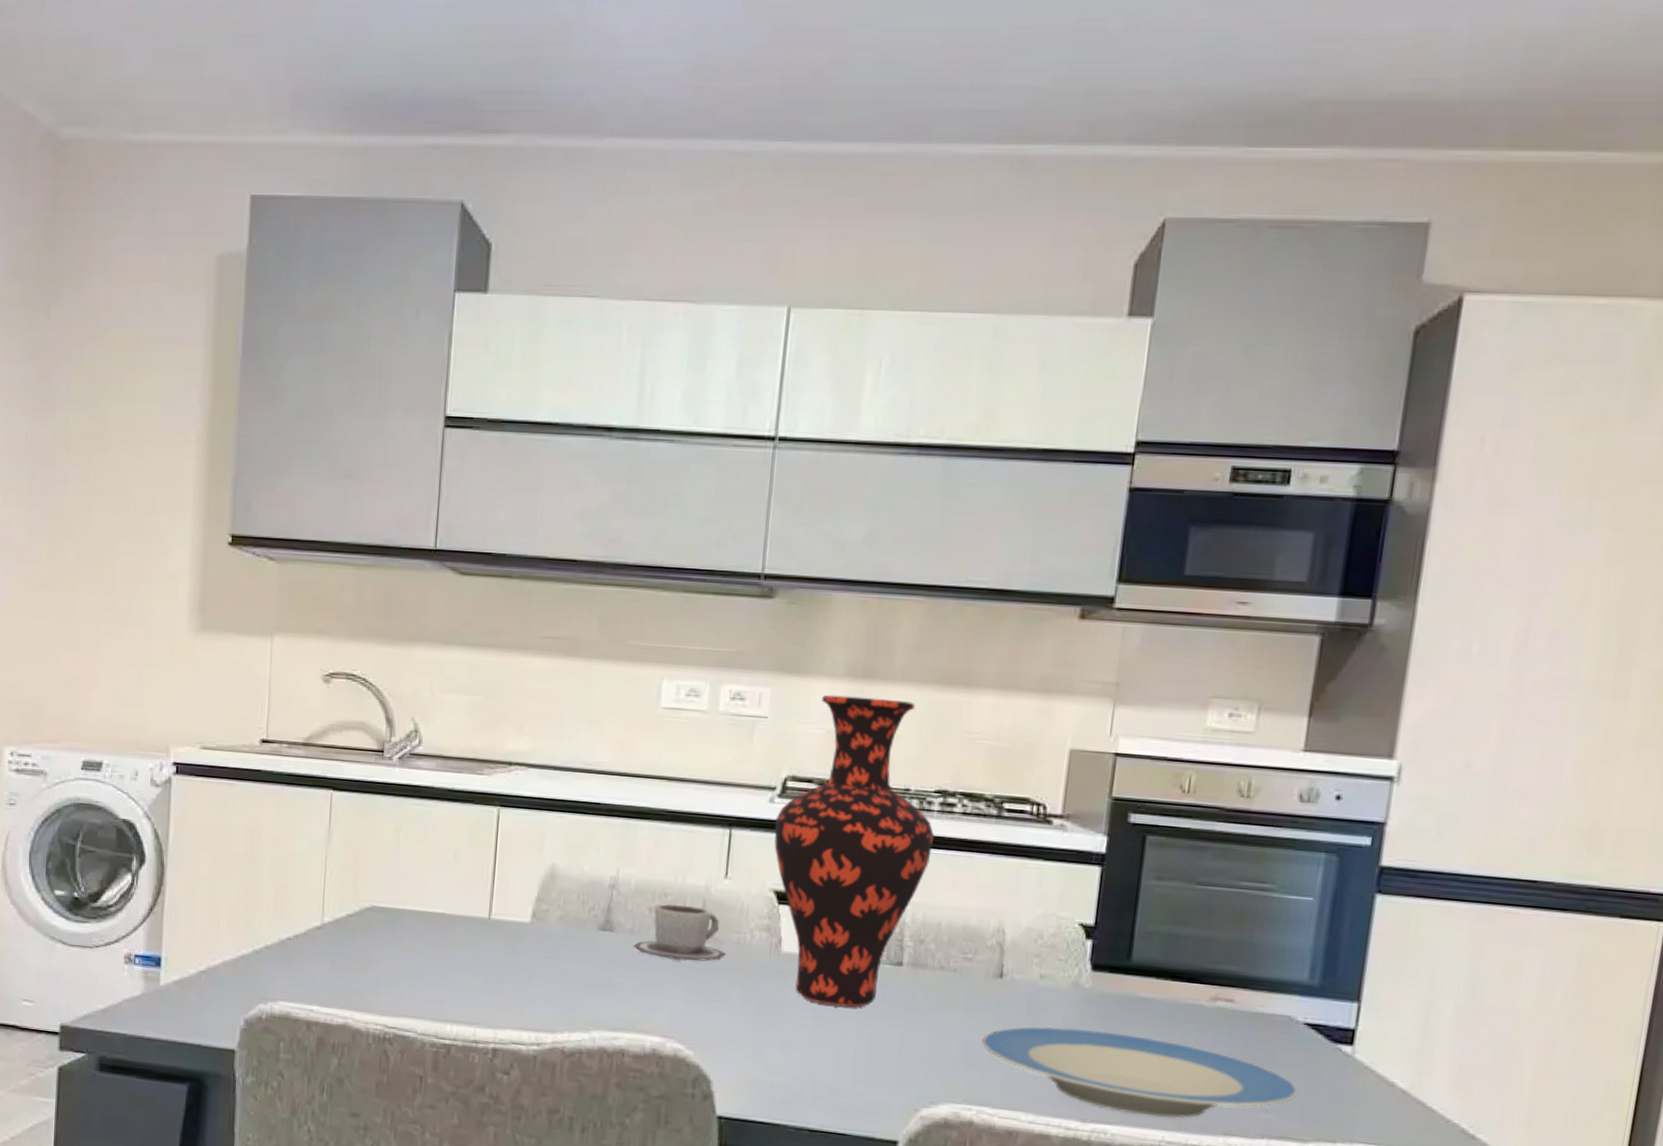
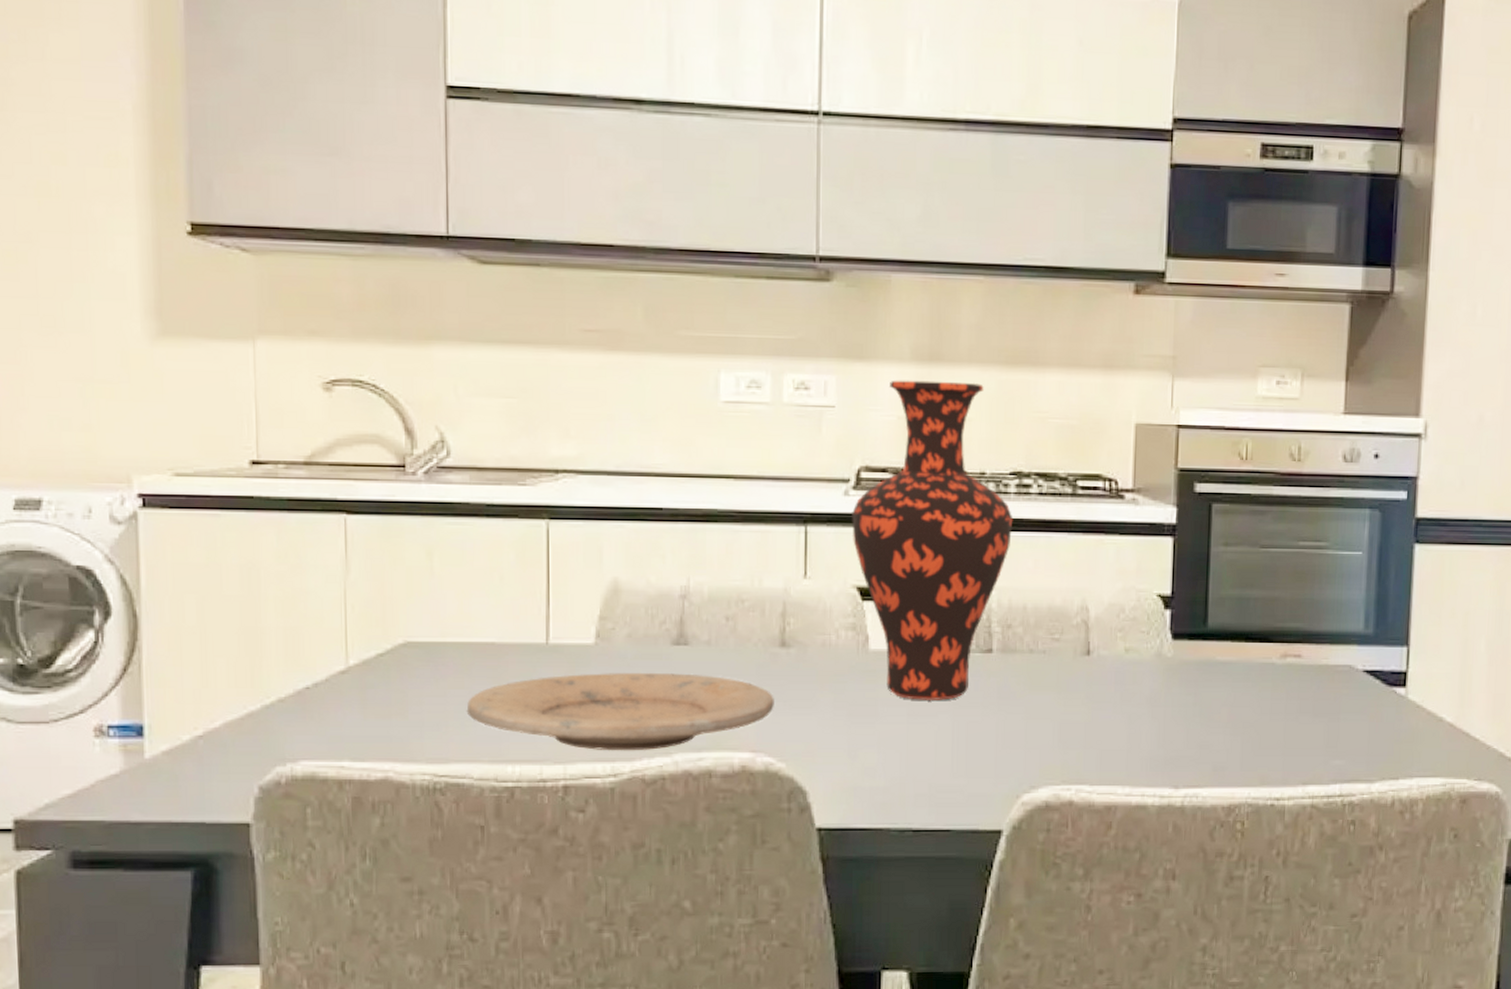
plate: none [416,948,688,1025] -> present [466,673,774,751]
cup: present [633,904,726,962] -> none [711,610,812,670]
plate: present [981,1026,1299,1118] -> none [1075,697,1363,775]

